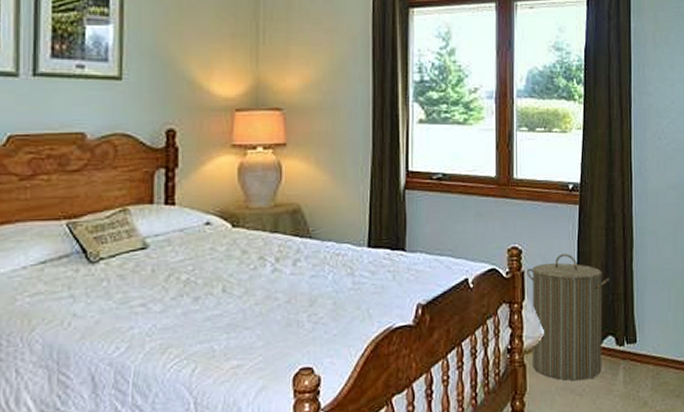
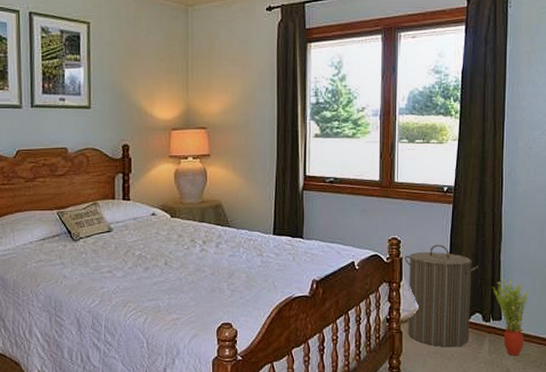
potted plant: none [626,292,665,386] -> present [493,278,530,356]

